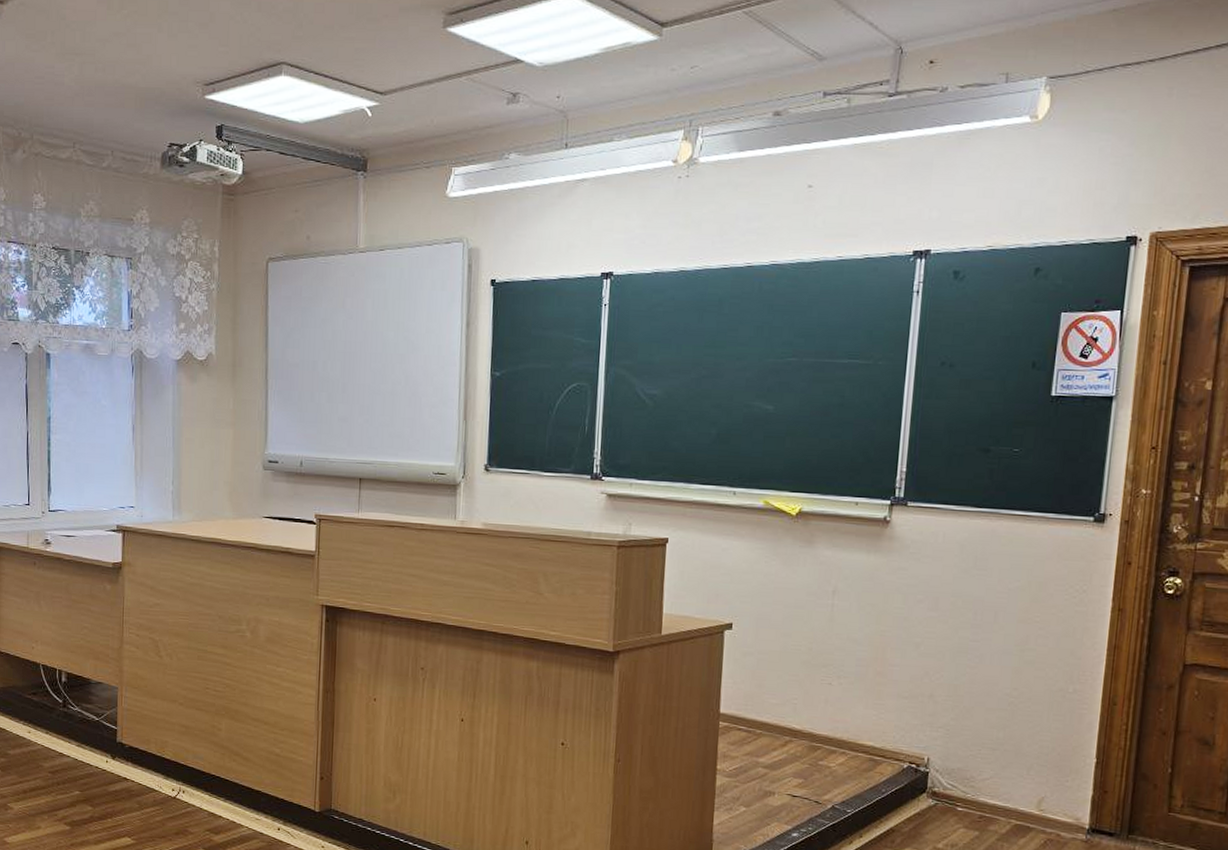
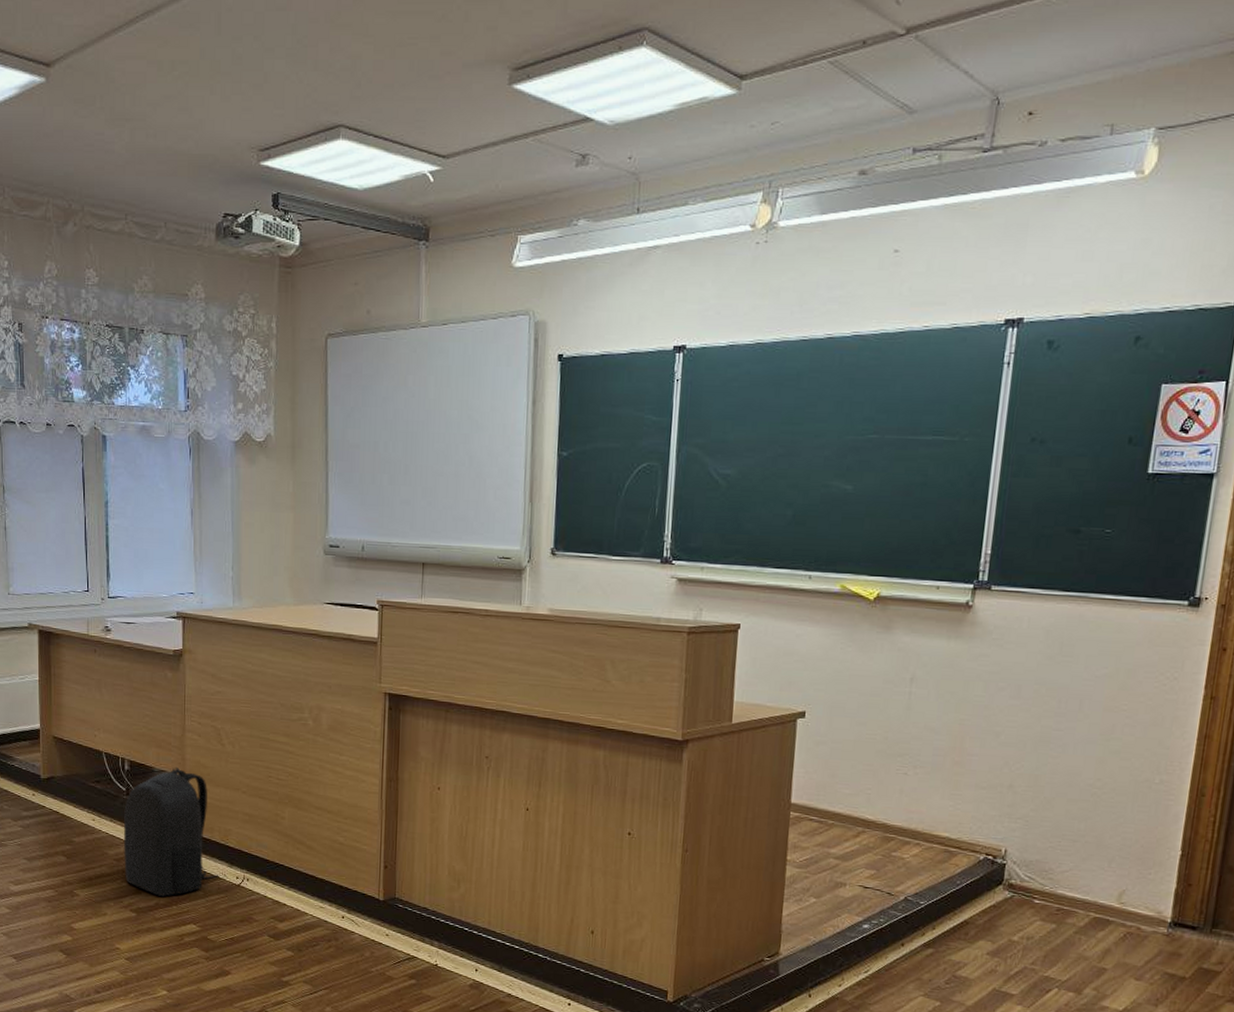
backpack: none [59,678,155,809] -> present [124,766,219,897]

